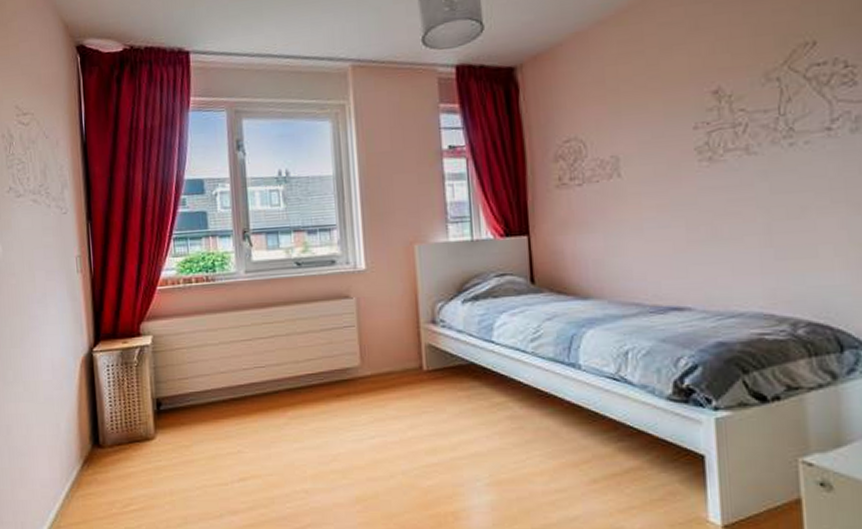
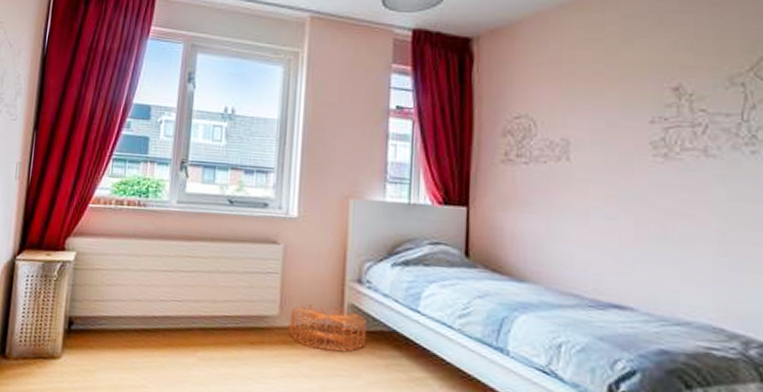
basket: none [371,349,446,391] -> present [289,304,366,353]

